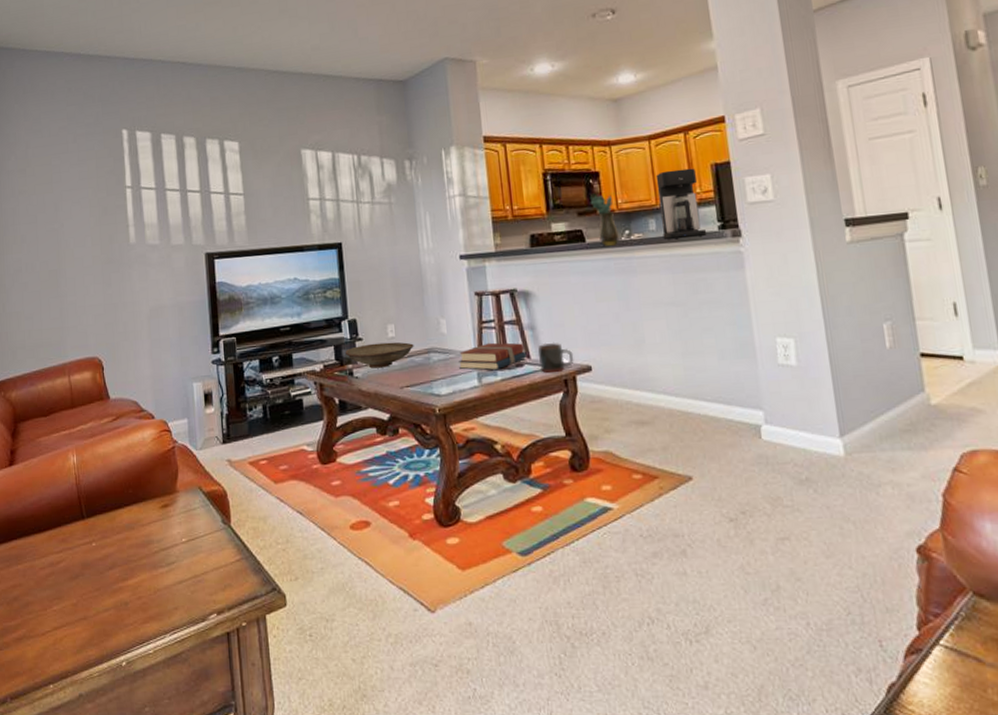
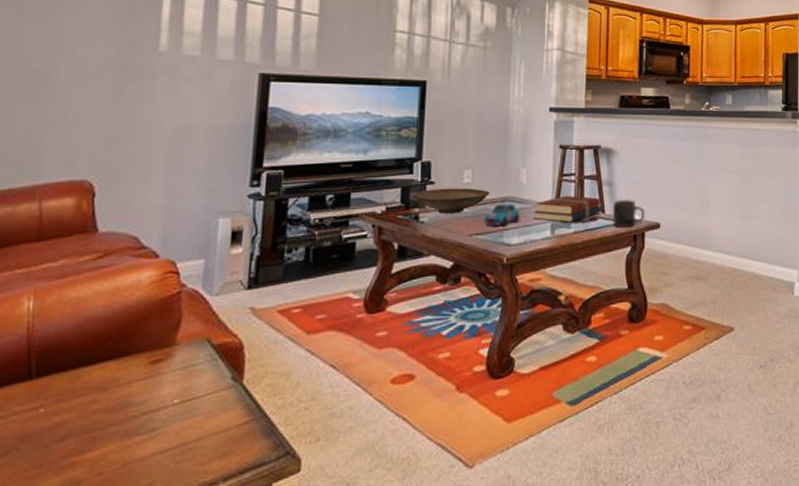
toy car: none [412,353,446,378] -> present [484,202,520,227]
vase: present [589,193,619,247] -> none [678,65,700,115]
coffee maker: present [655,168,707,240] -> none [736,53,773,115]

